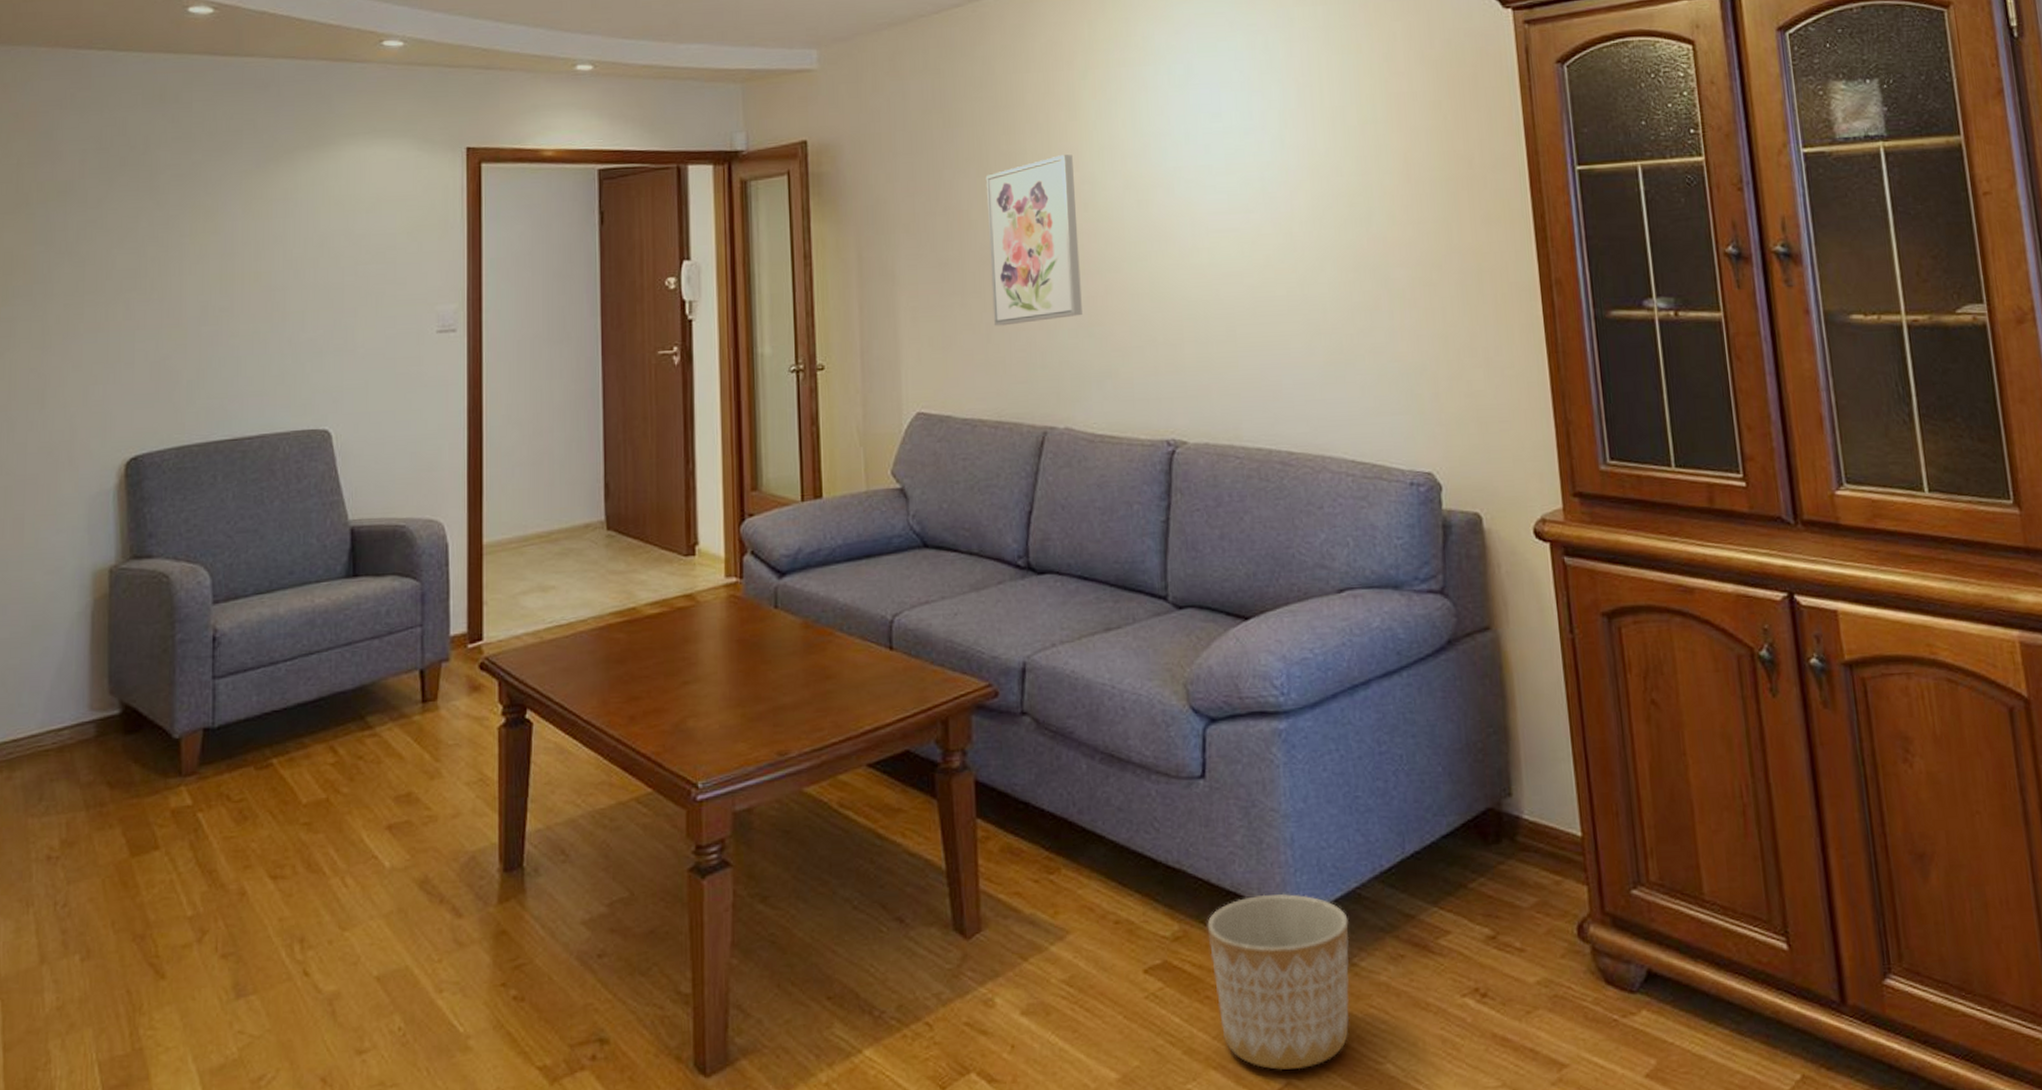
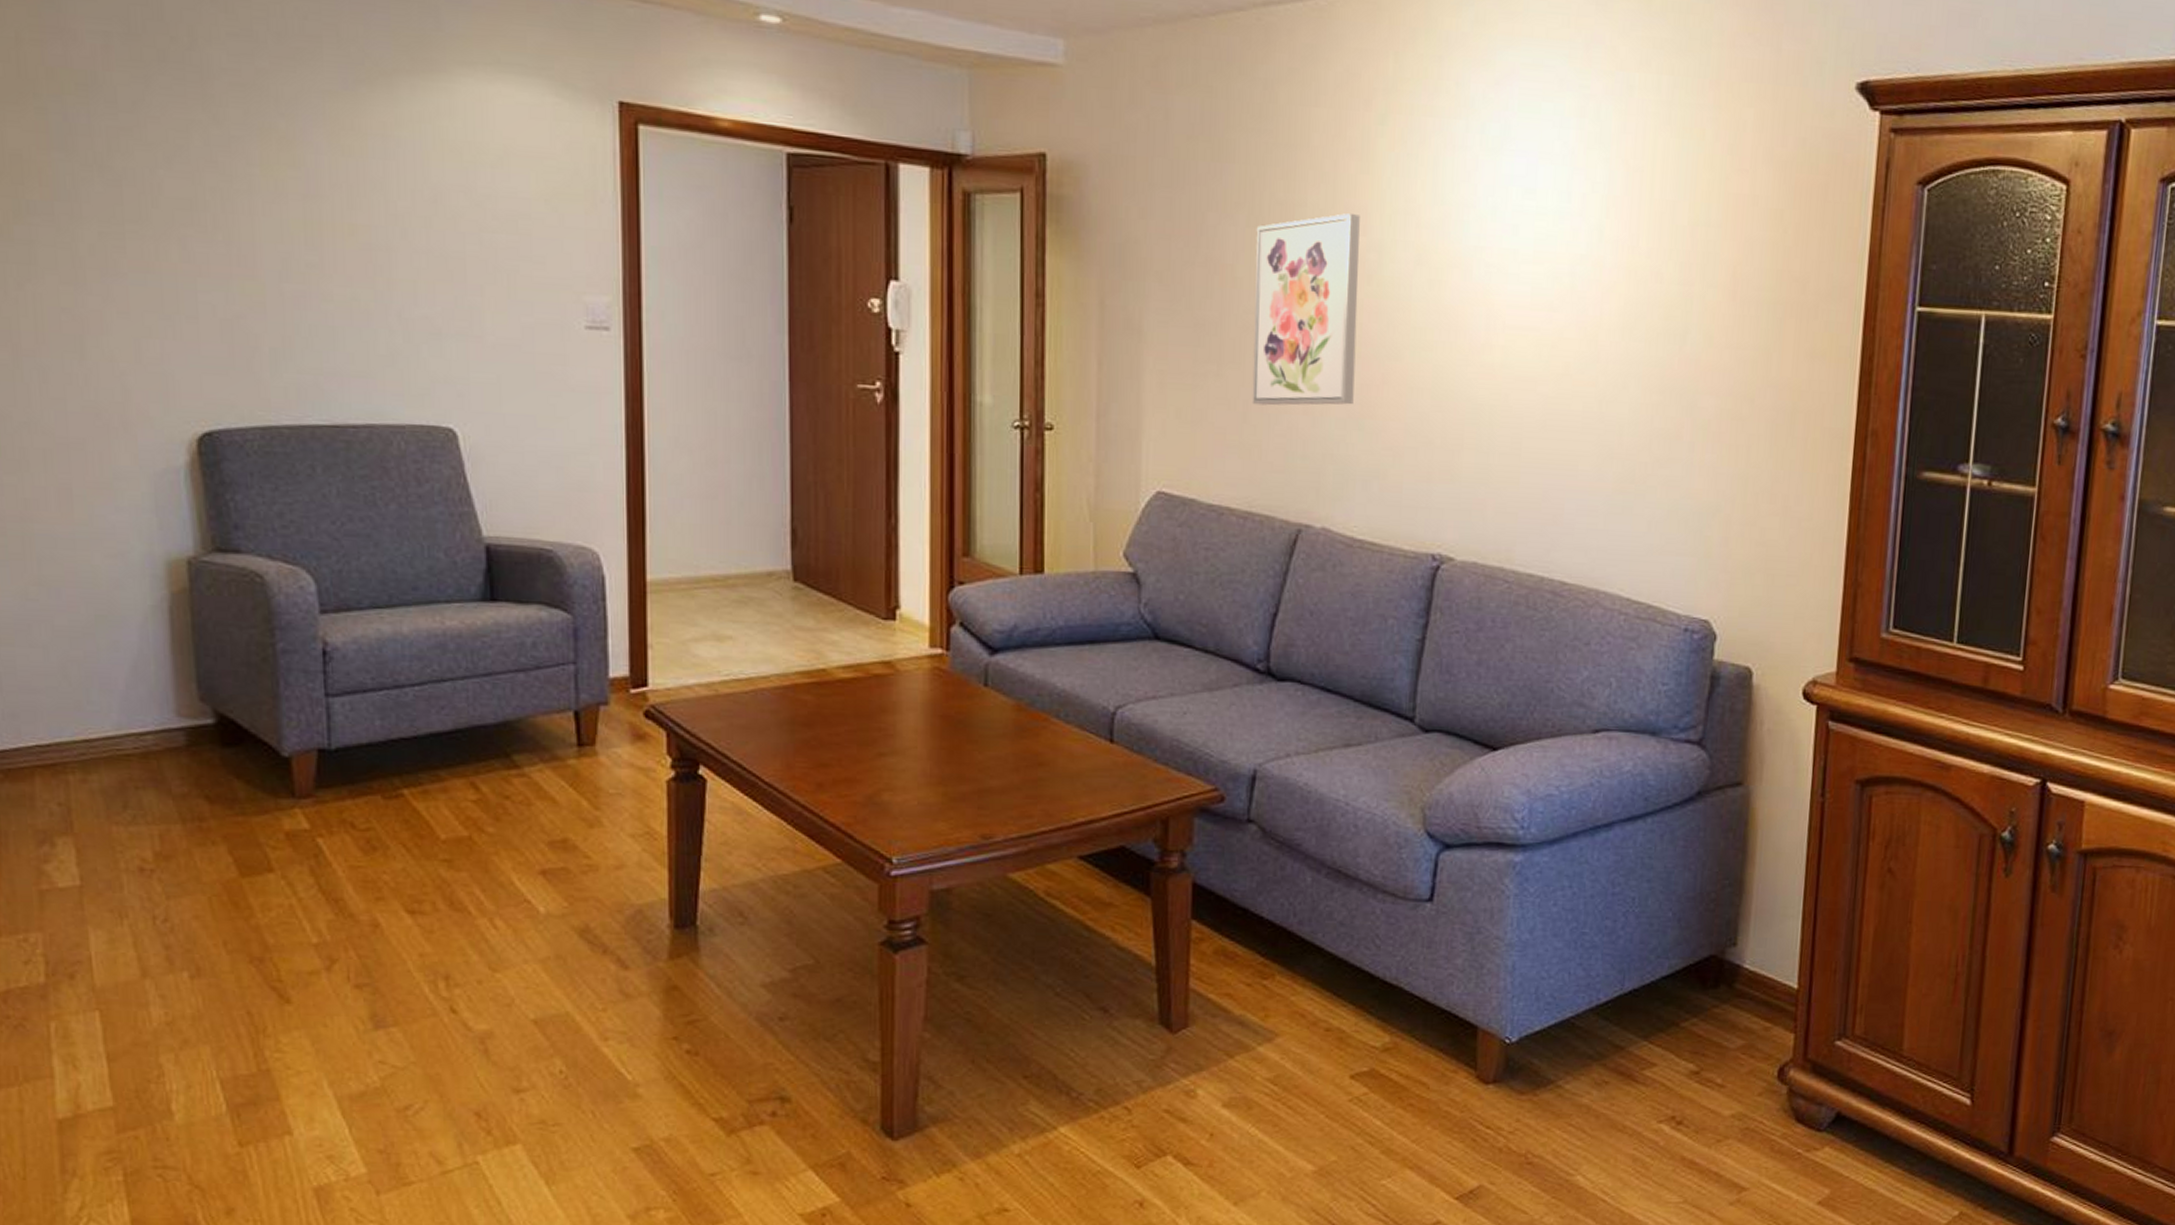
planter: present [1207,893,1350,1071] -> none [1418,1016,1559,1175]

